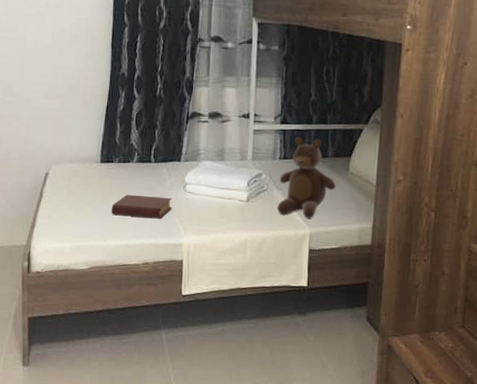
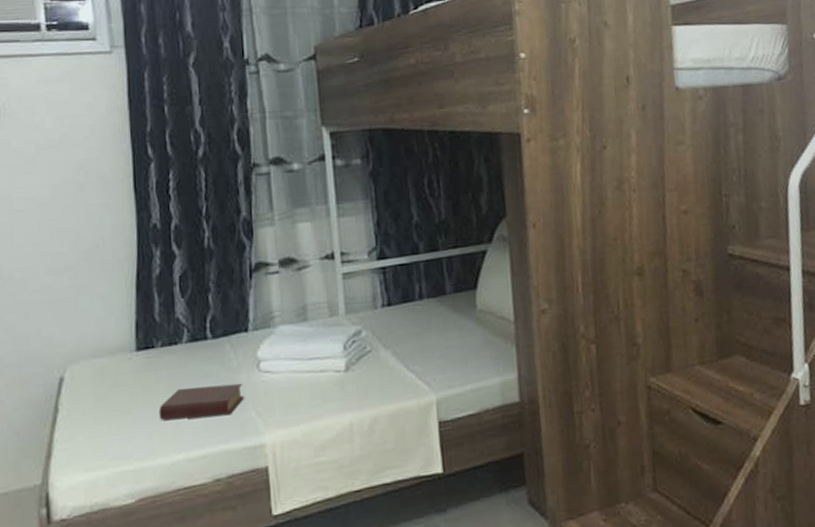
teddy bear: present [277,137,336,219] -> none [385,272,463,381]

